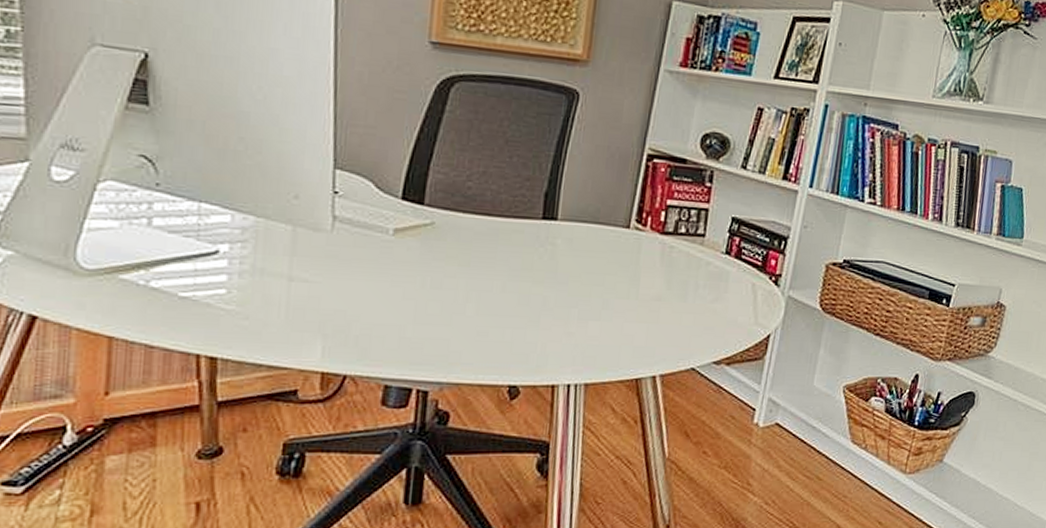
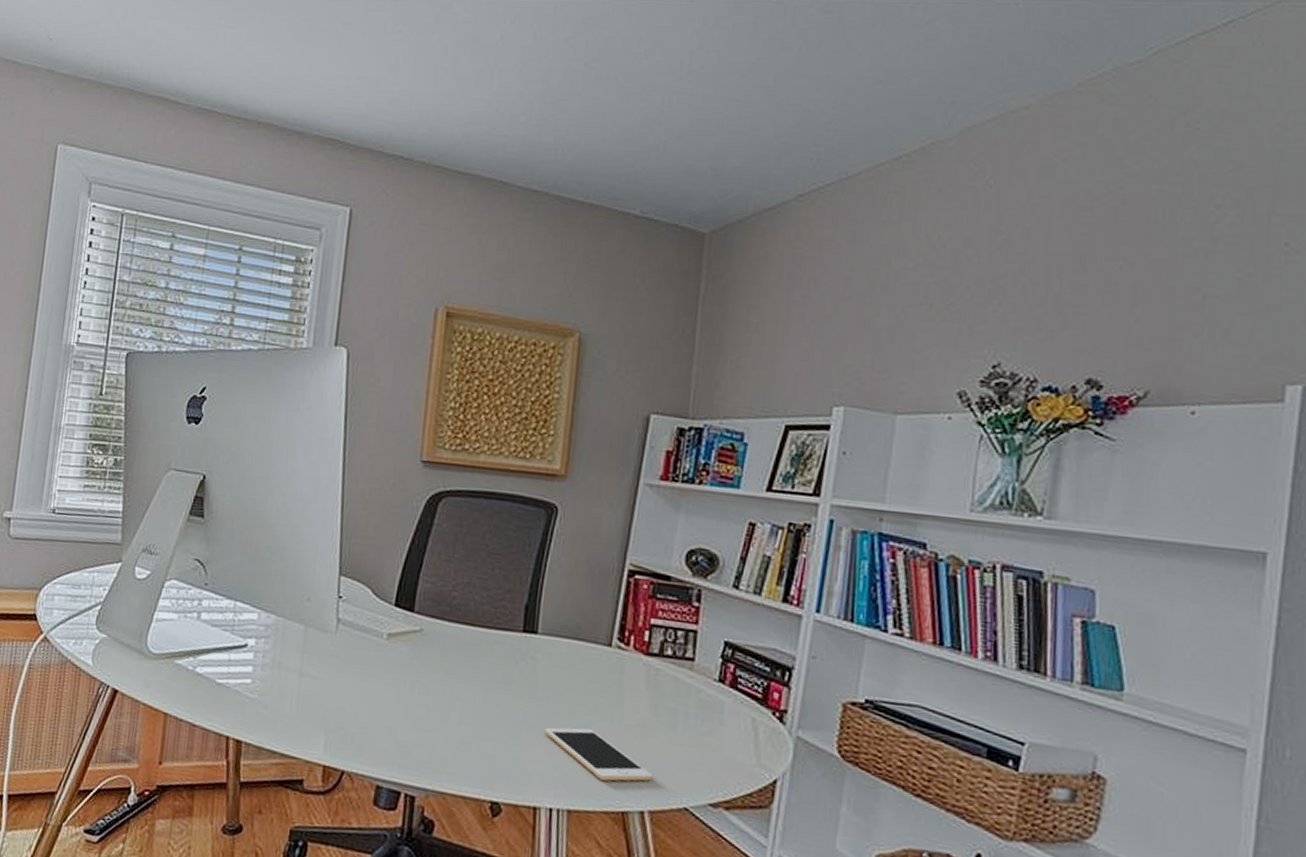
cell phone: none [564,307,665,353] -> present [545,727,653,781]

